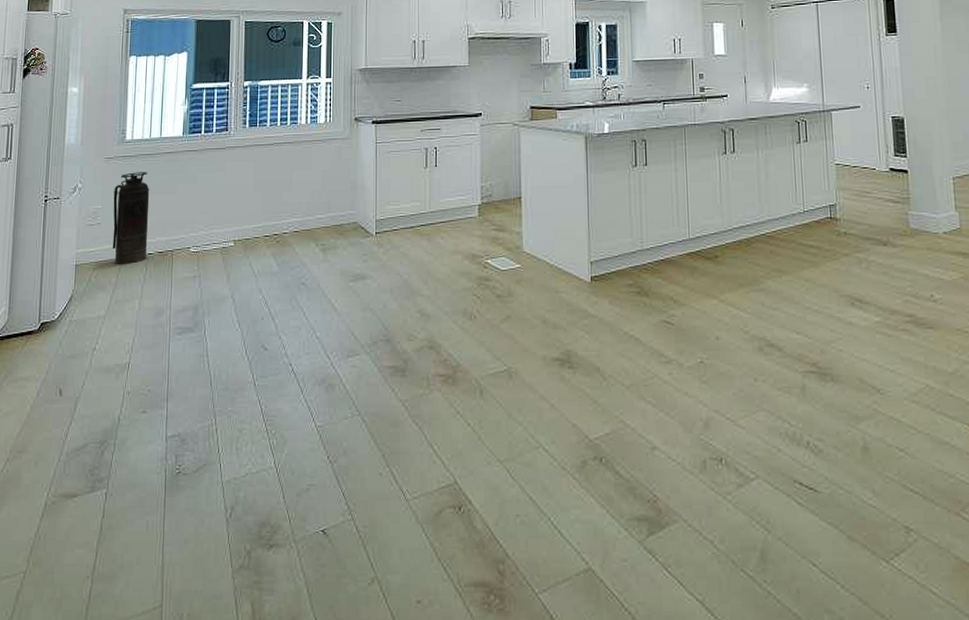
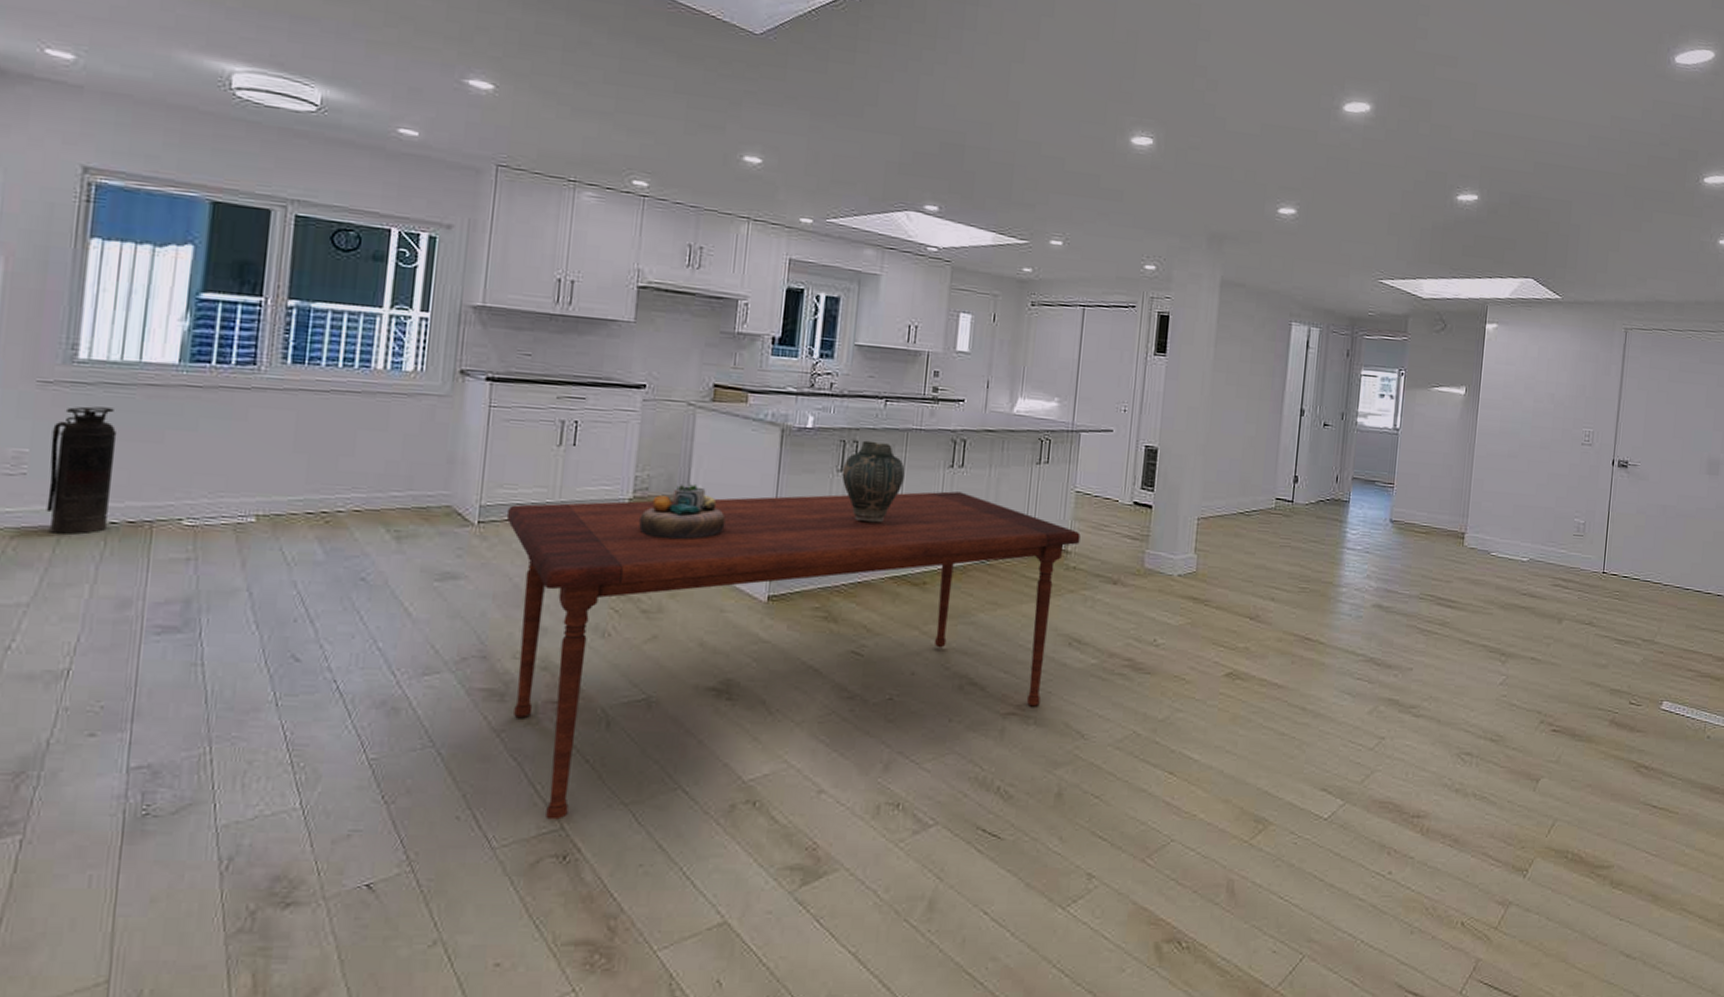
dining table: none [394,174,846,475] -> present [506,491,1081,820]
decorative bowl: none [488,188,551,235] -> present [639,483,726,540]
vase: none [636,138,687,208] -> present [841,440,905,523]

